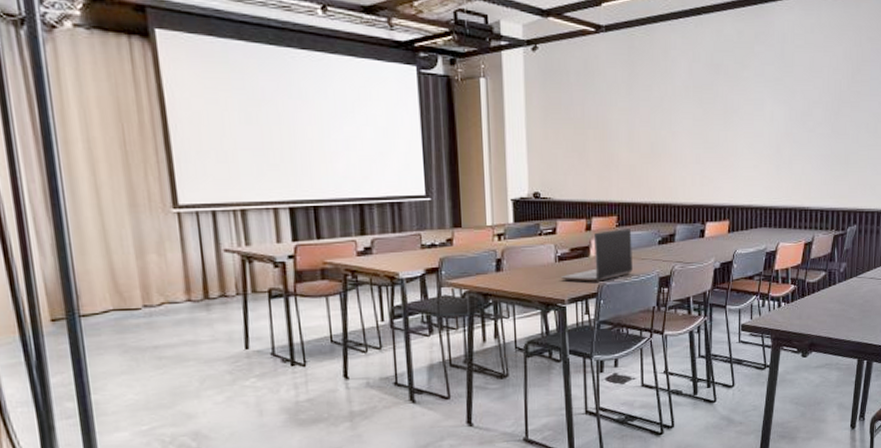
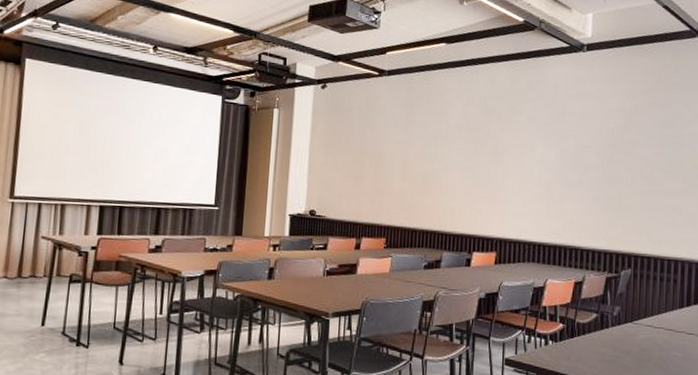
laptop computer: present [560,229,633,283] -> none [326,250,399,300]

